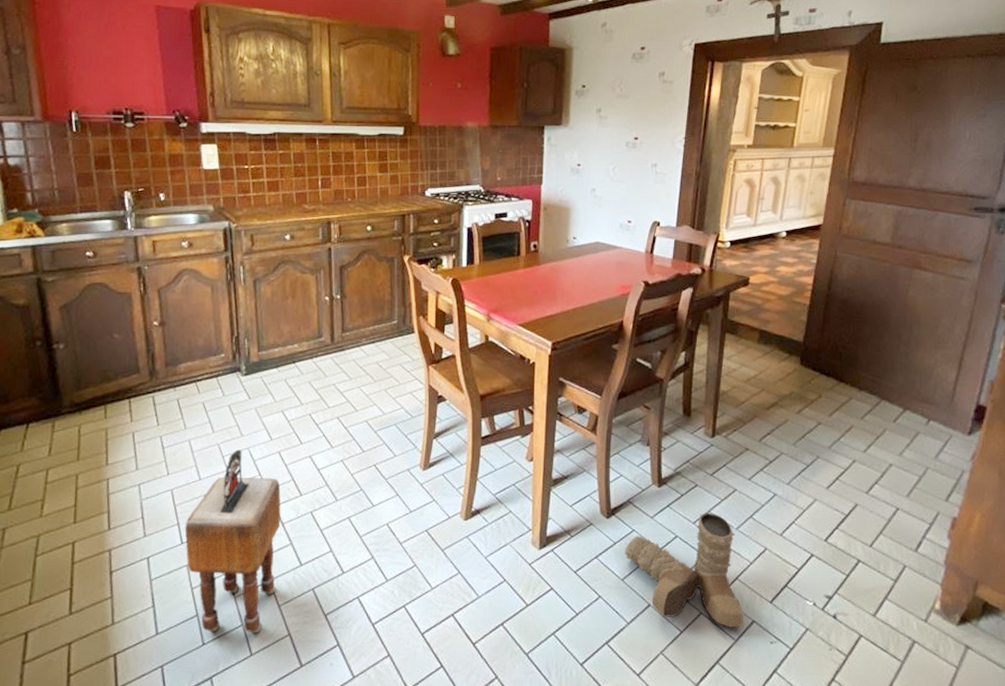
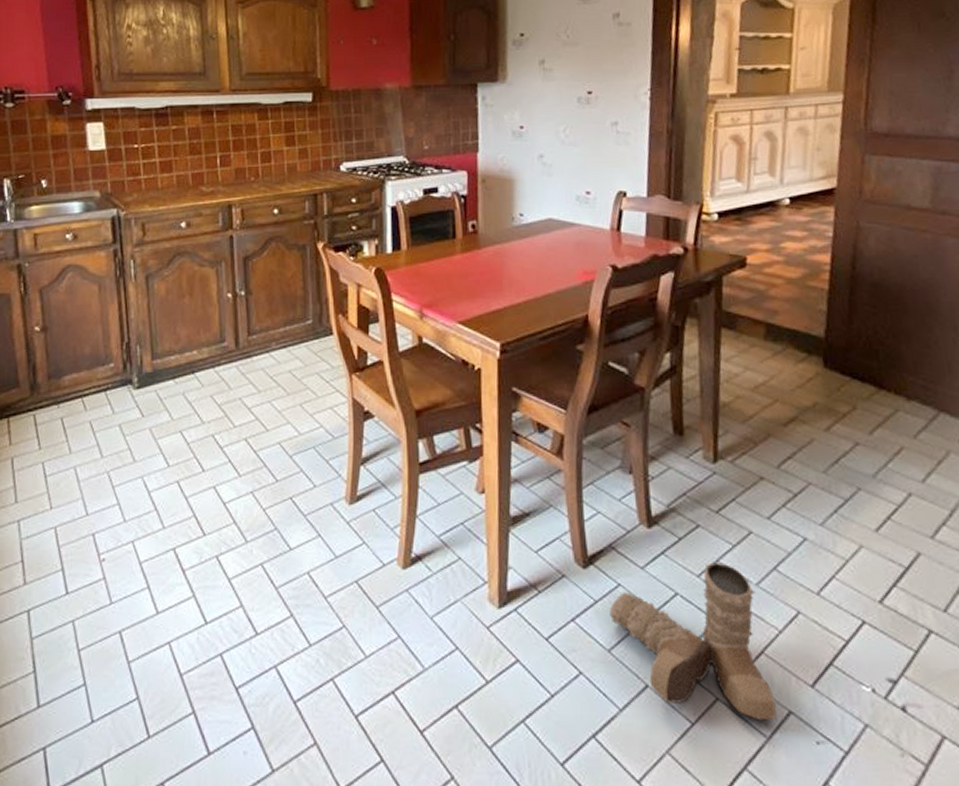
stool: present [184,449,281,634] -> none [70,478,181,710]

